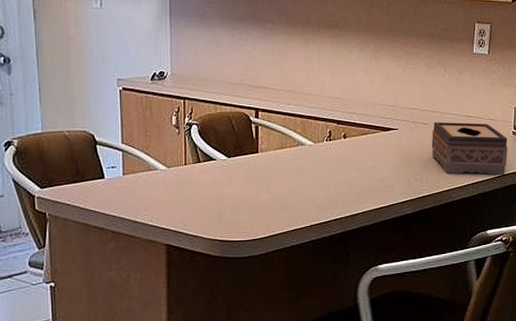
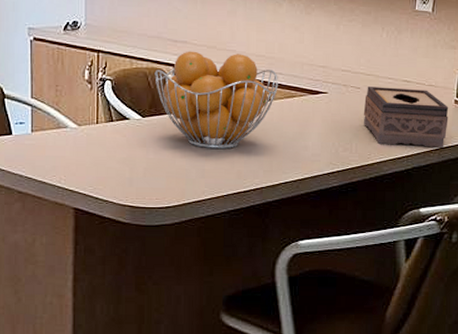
fruit basket: none [238,95,353,184] -> present [154,51,278,150]

